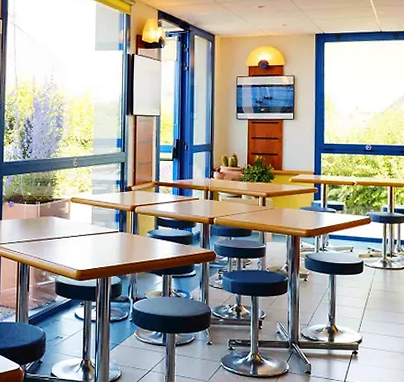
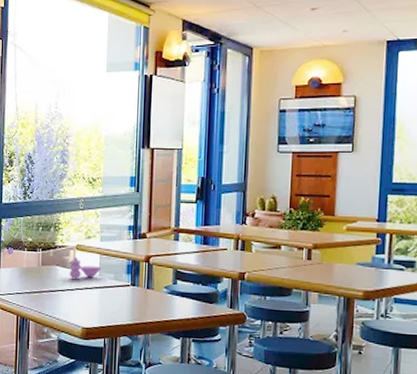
salt and pepper shaker set: none [65,208,95,227] -> present [69,257,103,279]

